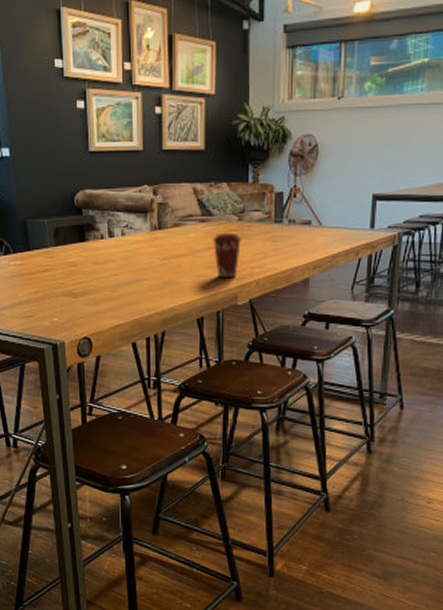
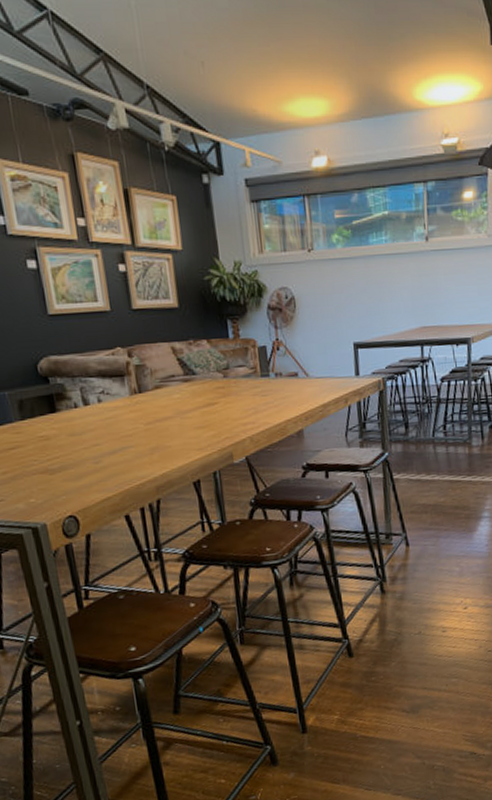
coffee cup: present [212,232,242,279] -> none [199,390,230,438]

